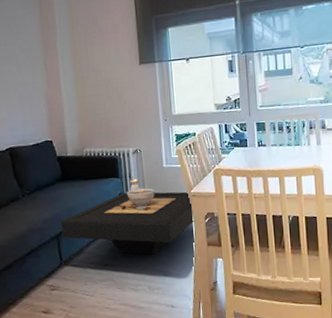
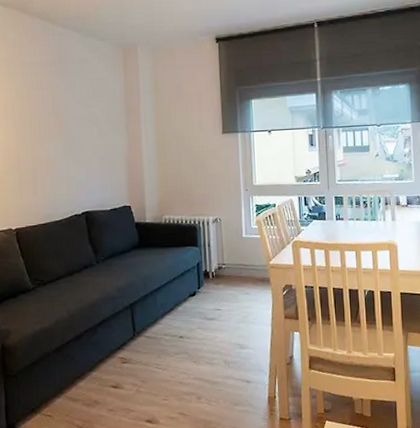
coffee table: present [61,179,196,255] -> none [136,249,274,327]

